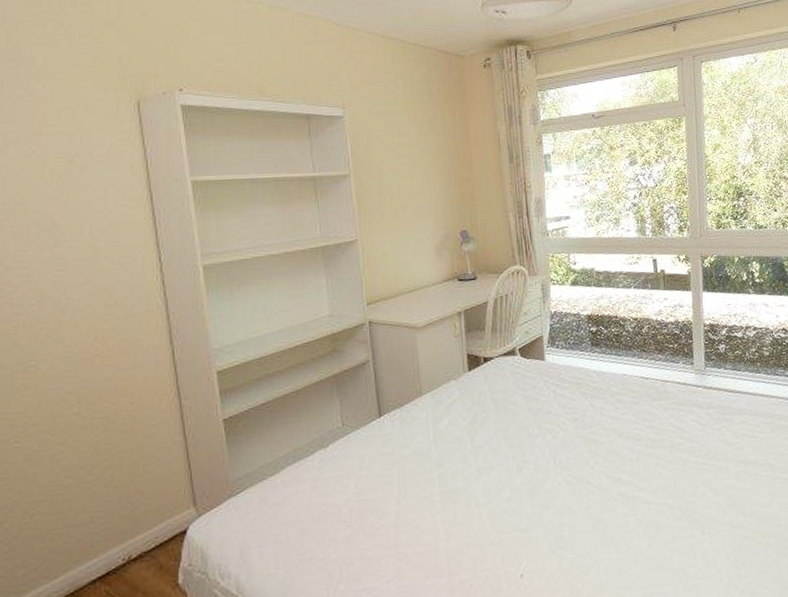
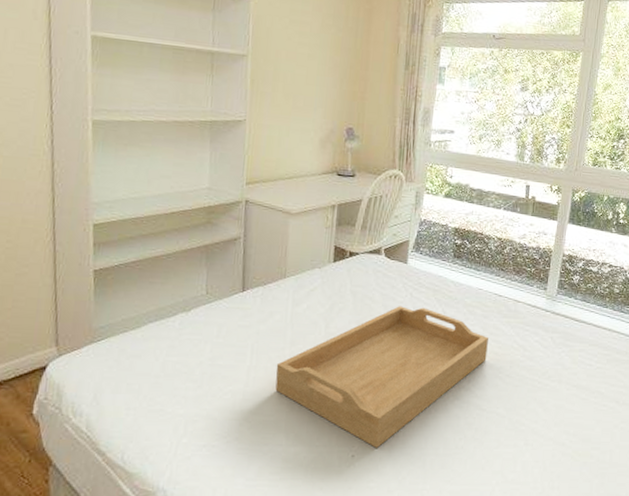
serving tray: none [426,403,645,563] -> present [275,306,488,448]

